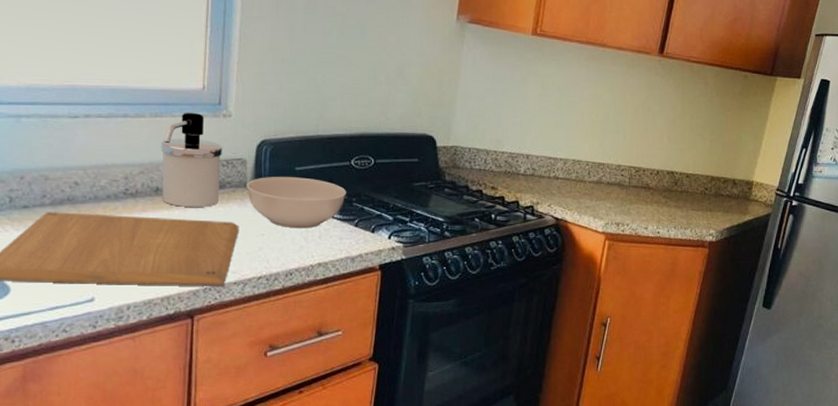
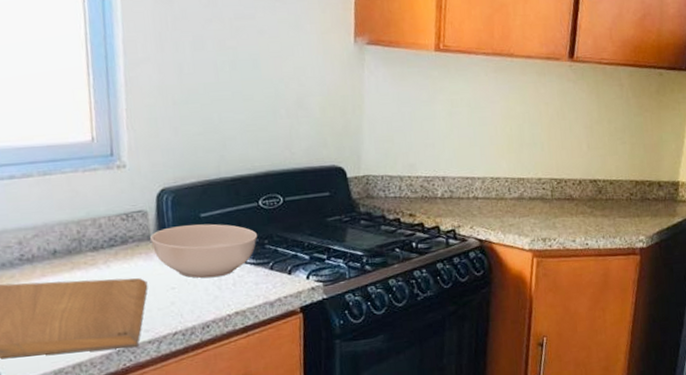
soap dispenser: present [160,112,223,208] -> none [52,166,123,268]

